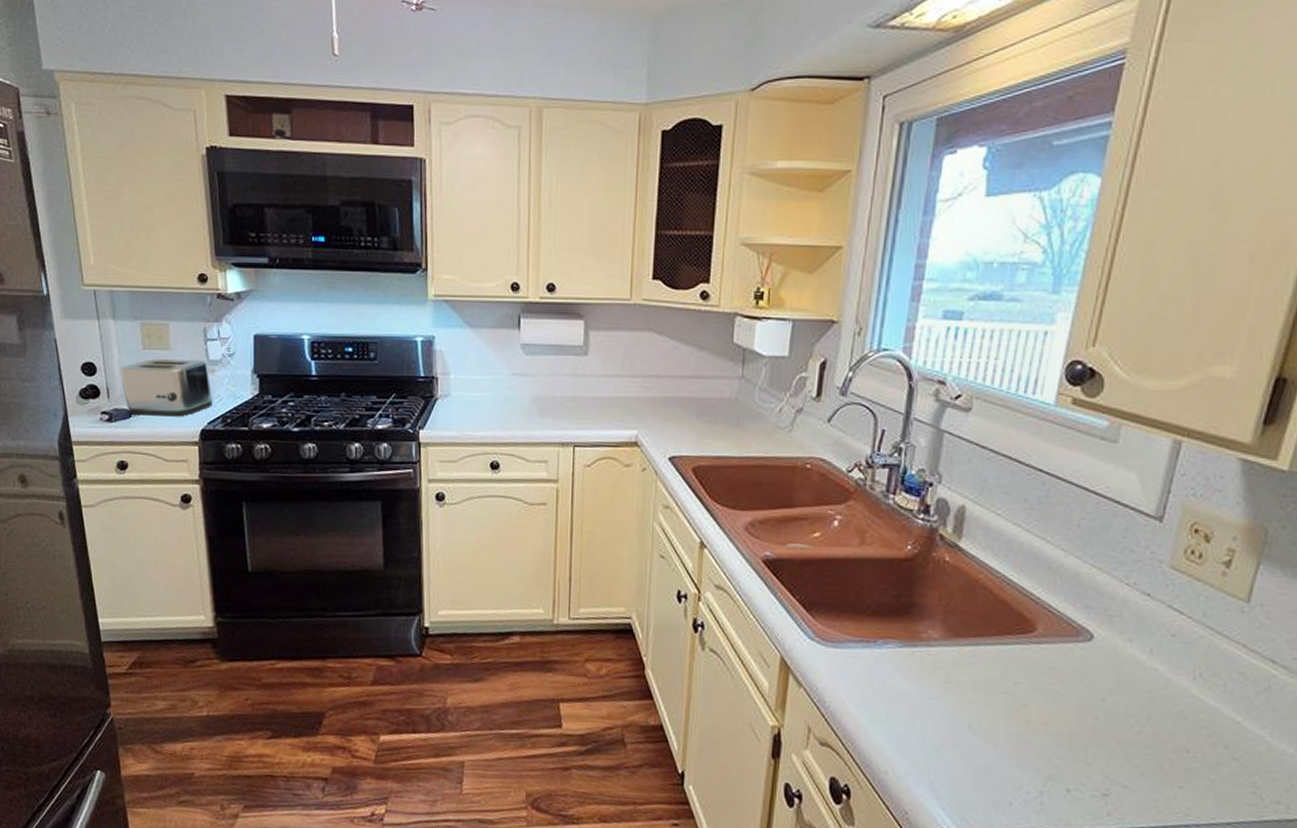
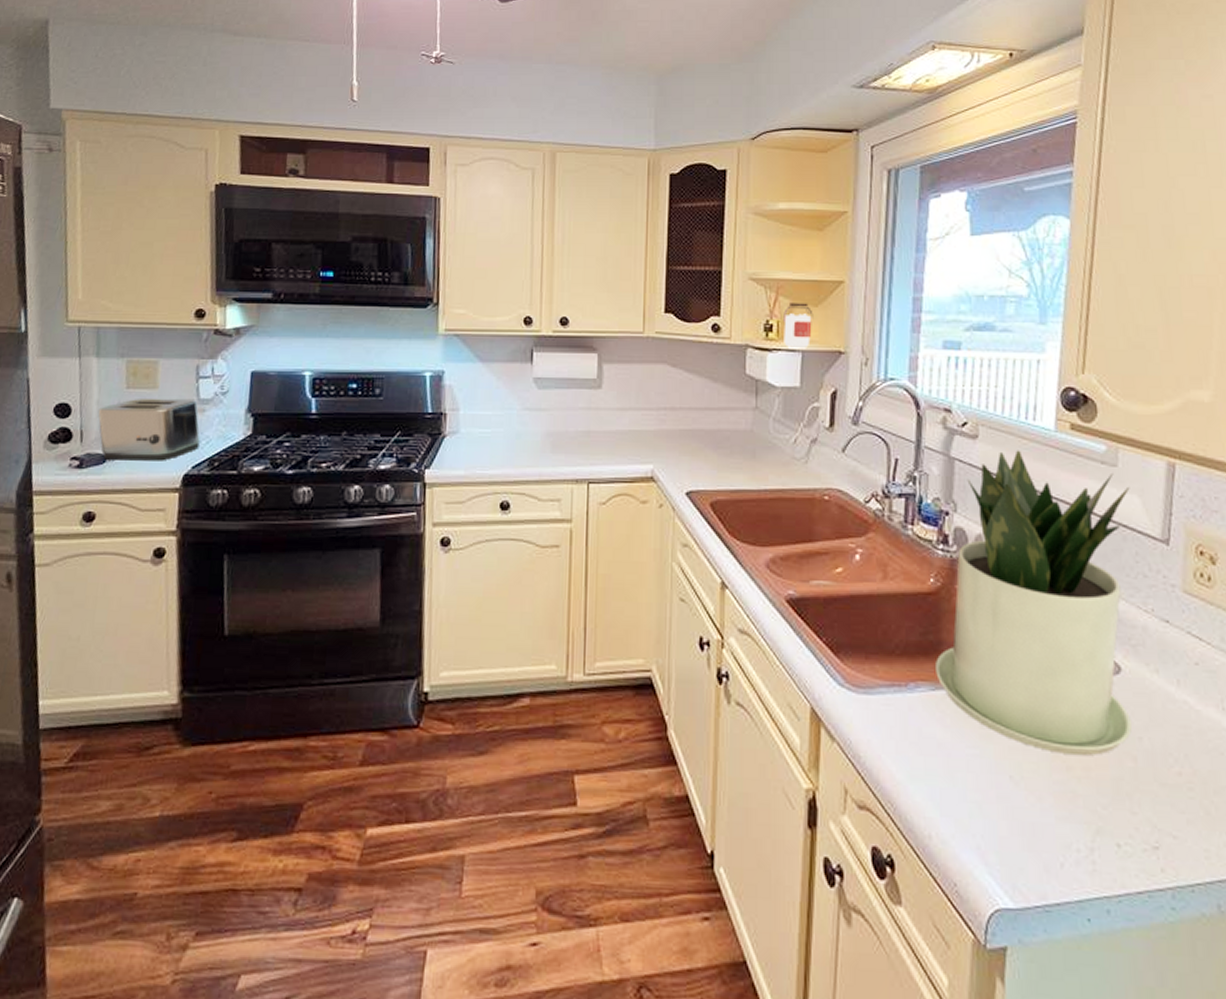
jar: none [774,269,807,316] -> present [783,303,814,348]
planter: none [904,424,1129,713] -> present [934,450,1132,756]

